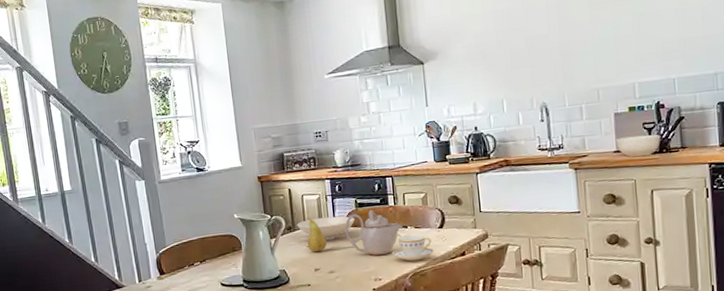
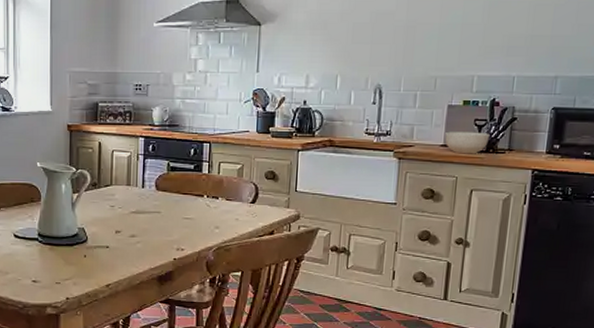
bowl: present [296,216,355,241] -> none [103,177,165,203]
fruit: present [307,218,327,253] -> none [111,177,132,214]
teapot: present [344,210,403,256] -> none [152,175,214,225]
teacup: present [391,235,435,262] -> none [198,208,243,235]

